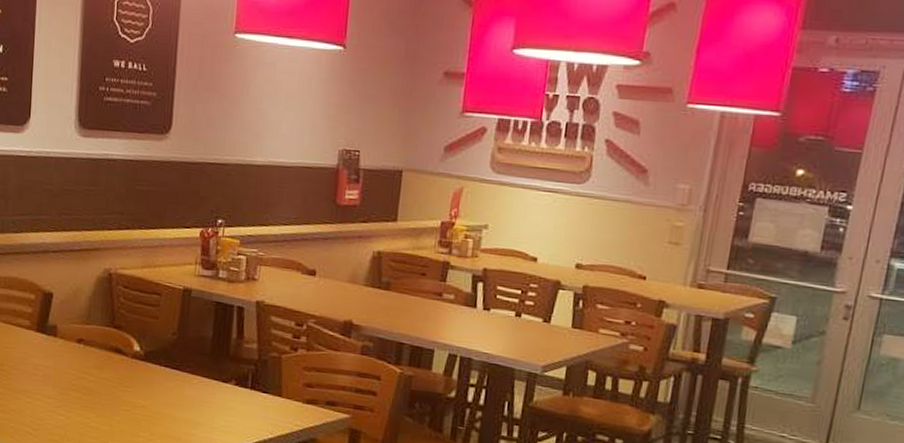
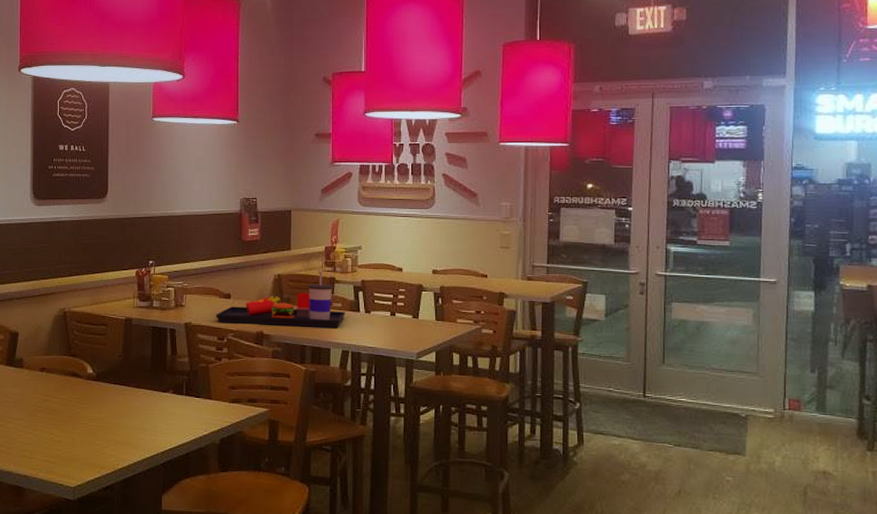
food tray: none [295,249,459,326] -> present [216,269,346,329]

